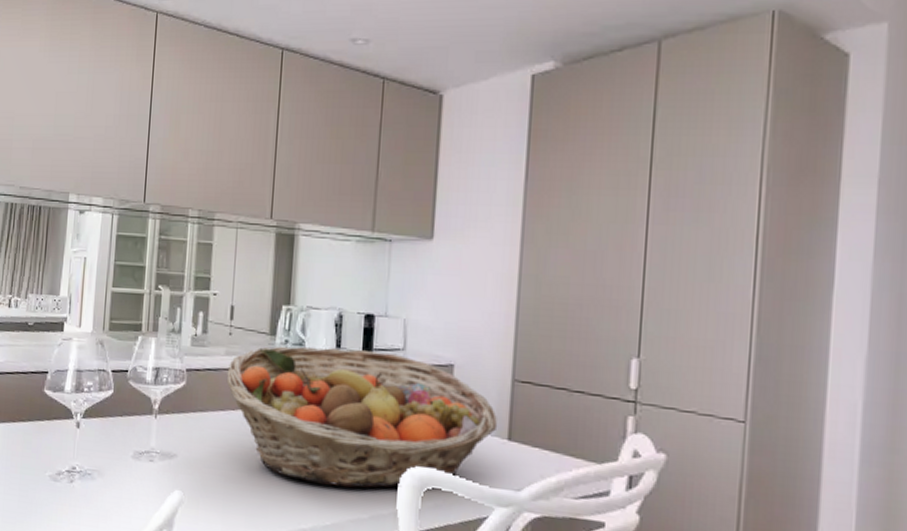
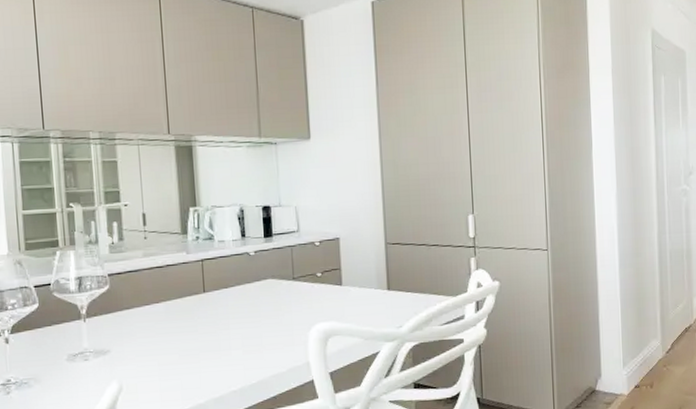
fruit basket: present [226,346,497,488] -> none [147,235,378,352]

